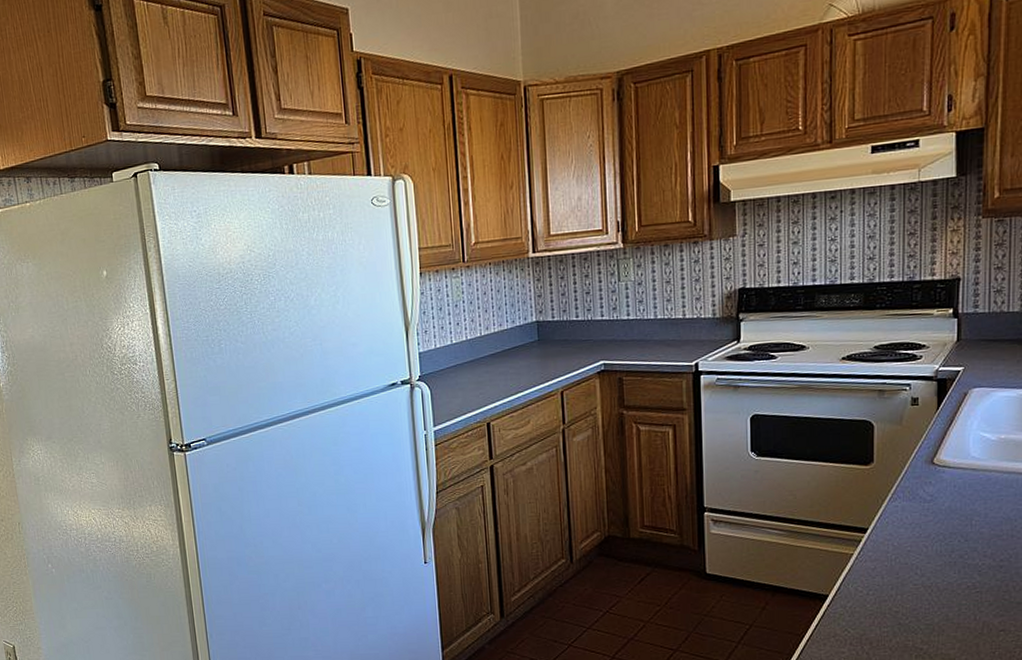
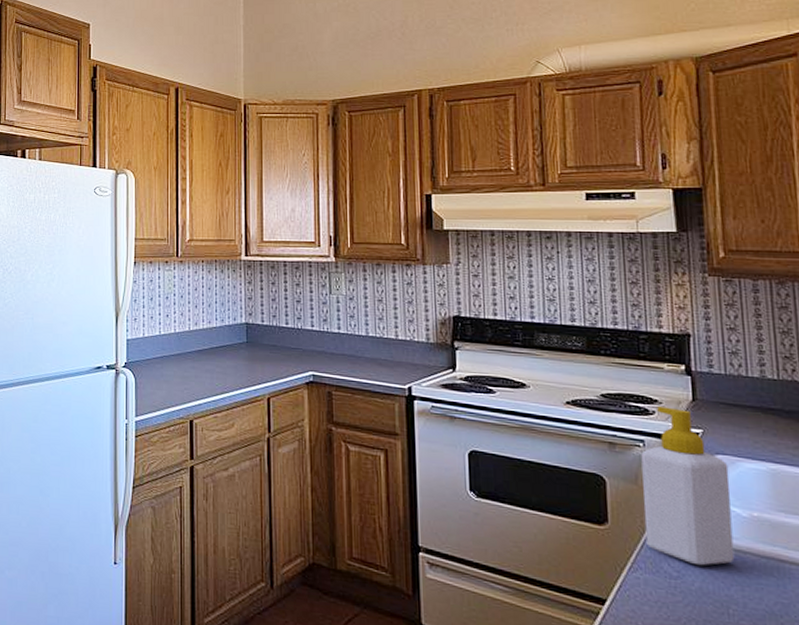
soap bottle: none [905,350,984,488] -> present [641,407,735,566]

